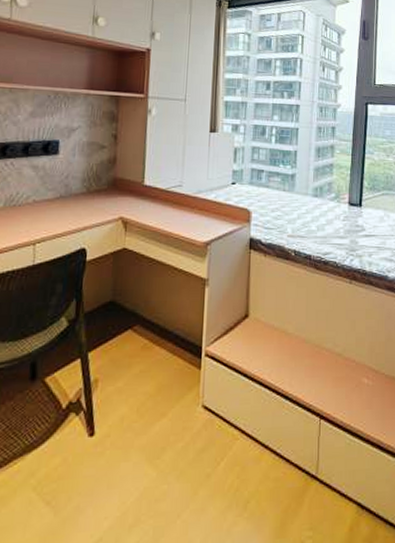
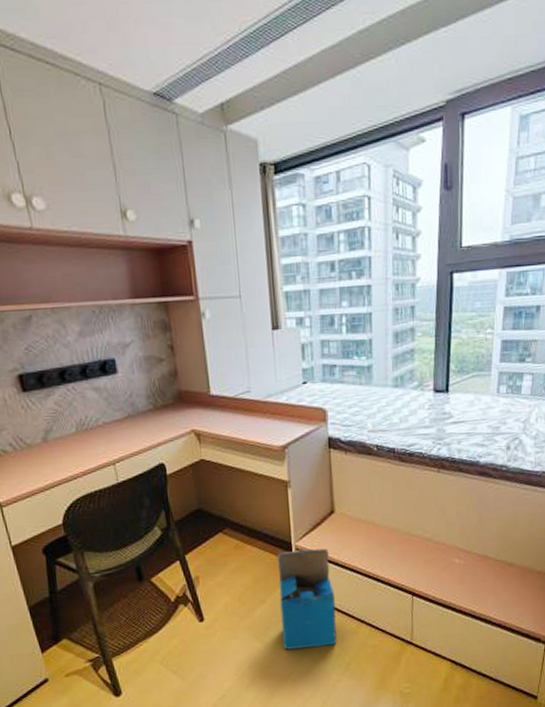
cardboard box: none [178,355,241,479] -> present [278,548,337,650]

